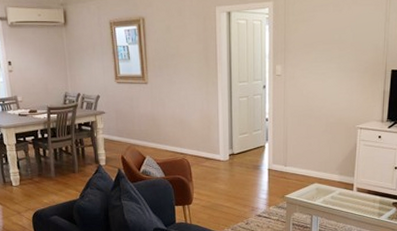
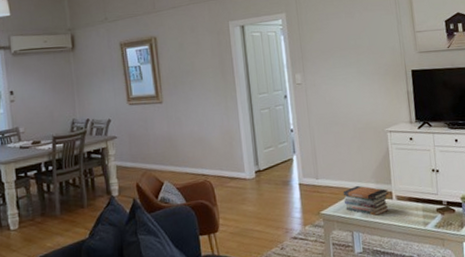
book stack: none [307,175,350,203] -> present [343,185,389,216]

